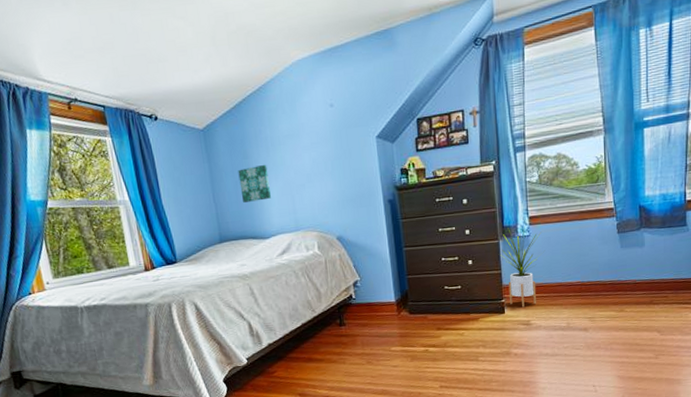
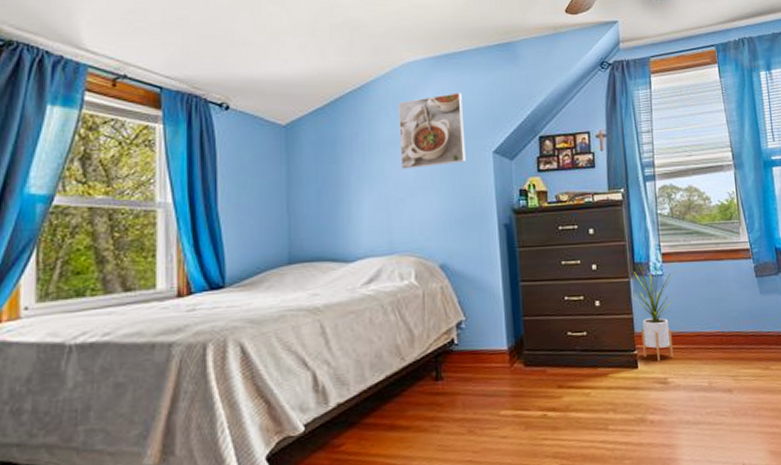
wall art: present [238,164,271,203] -> none [323,172,361,216]
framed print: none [292,84,353,159] -> present [398,93,466,169]

